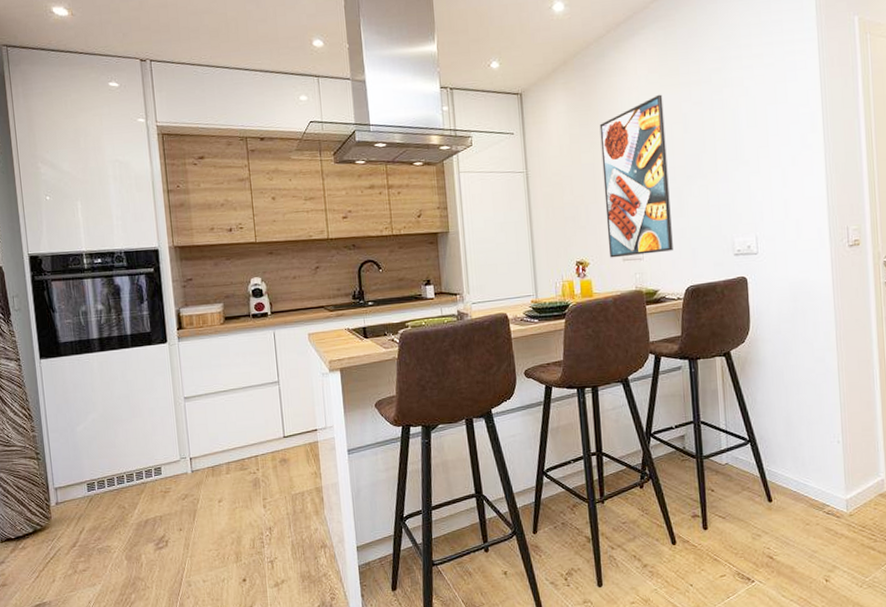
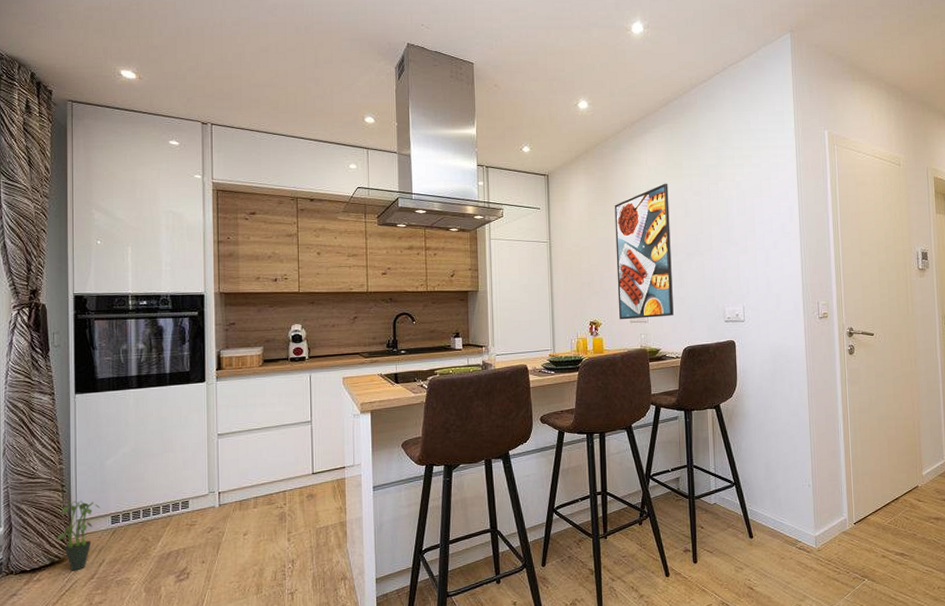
potted plant: none [37,468,76,539] -> present [57,500,101,571]

